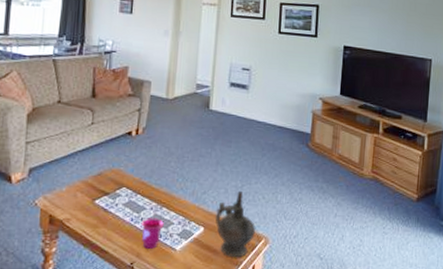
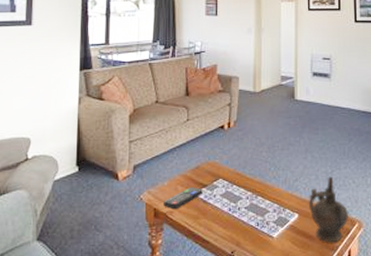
remote control: none [60,194,104,217] -> present [164,187,203,210]
mug: present [141,218,164,249] -> none [238,207,260,237]

